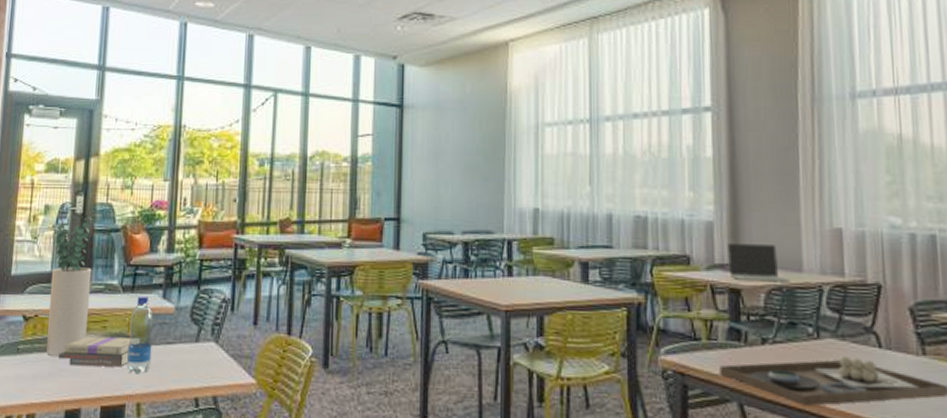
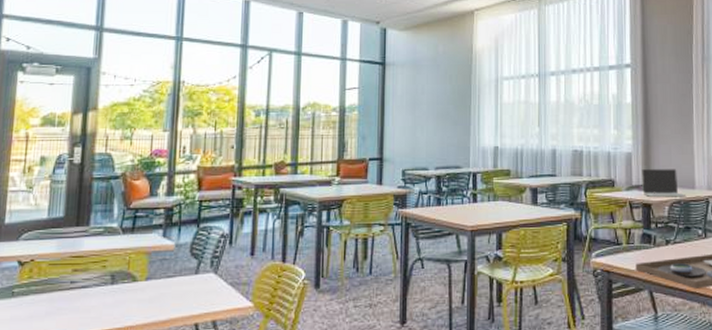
vase: present [45,210,92,358] -> none [42,159,91,298]
books: present [58,336,132,367] -> none [56,275,132,304]
bottle: present [127,295,154,375] -> none [127,235,154,307]

